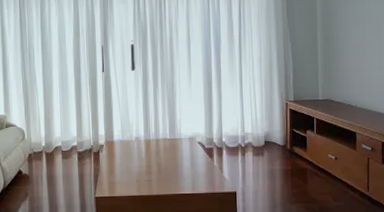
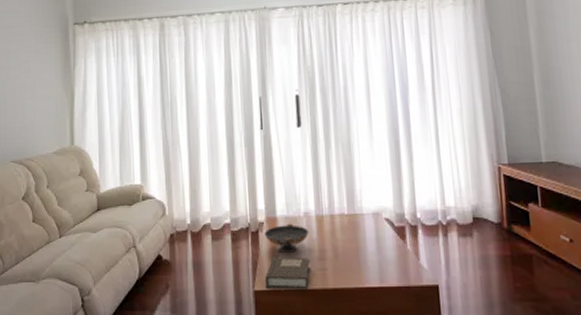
decorative bowl: none [104,145,139,169] -> present [264,223,309,254]
book: none [104,171,140,196] -> present [265,257,311,290]

